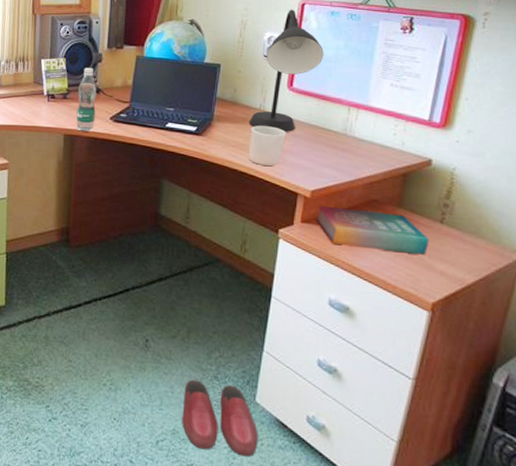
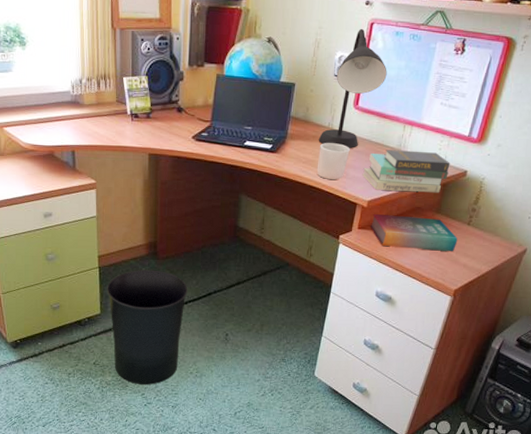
waste bin: none [13,258,103,395] -> present [107,269,188,385]
bottle: present [76,68,97,132] -> none [160,86,179,151]
slippers: present [182,379,258,457] -> none [255,363,315,418]
books: none [302,134,409,184] -> present [362,150,450,193]

